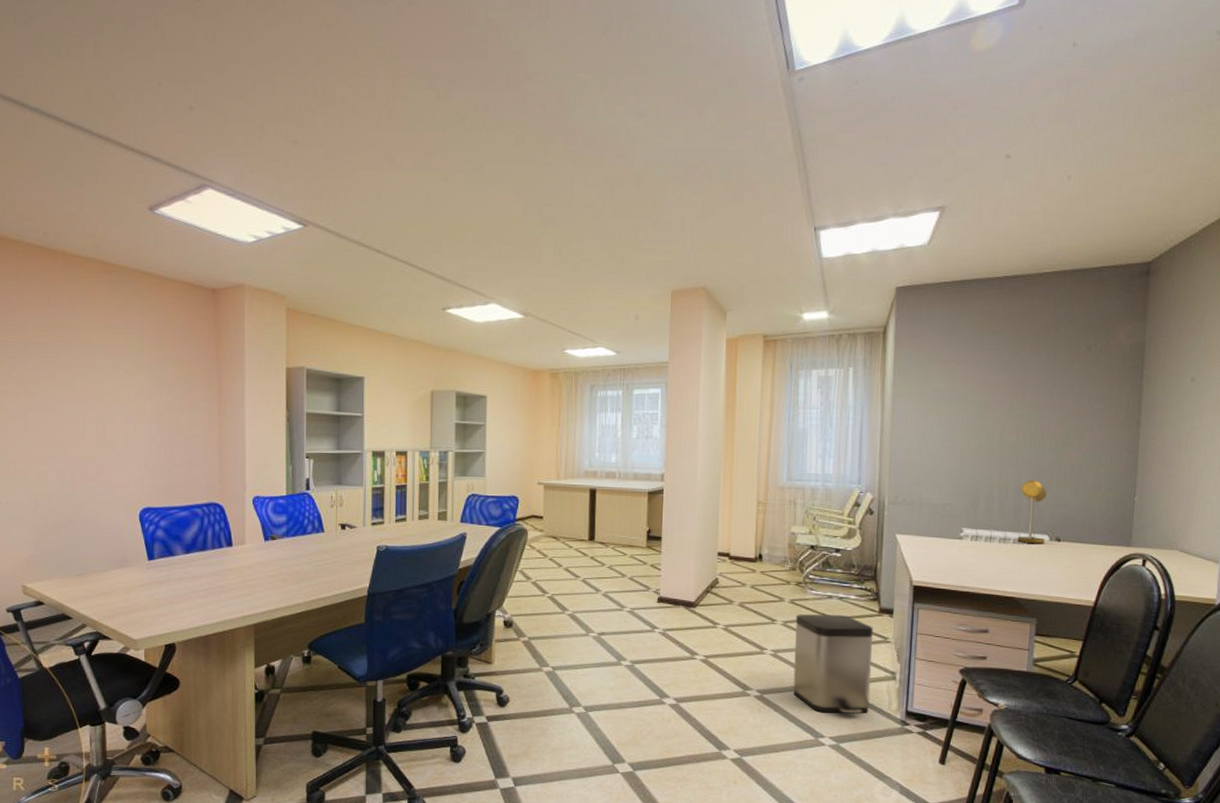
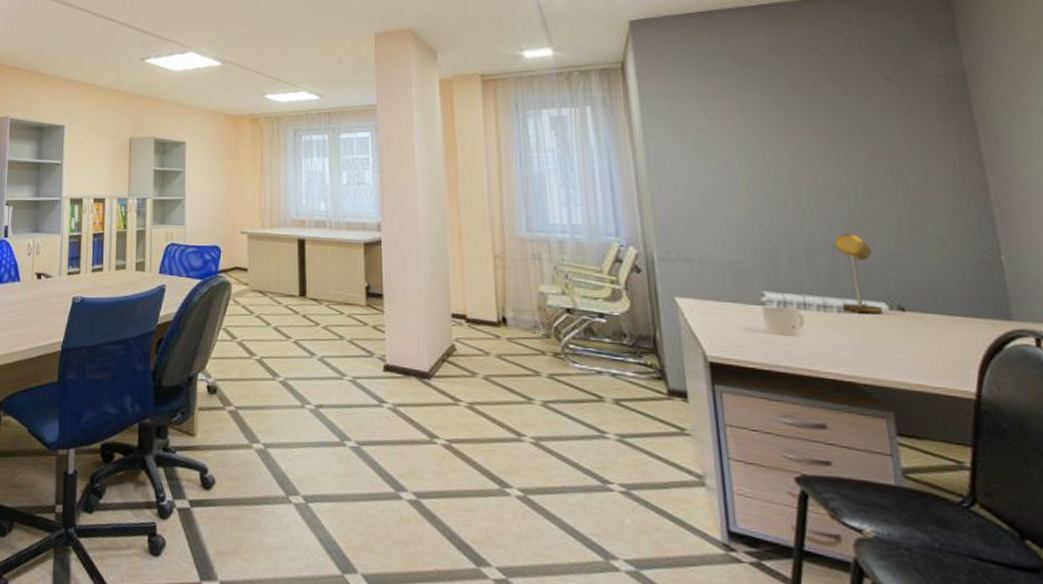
pedal bin: present [793,614,873,714] -> none [557,393,674,530]
mug: none [958,540,988,563] -> present [761,306,805,336]

